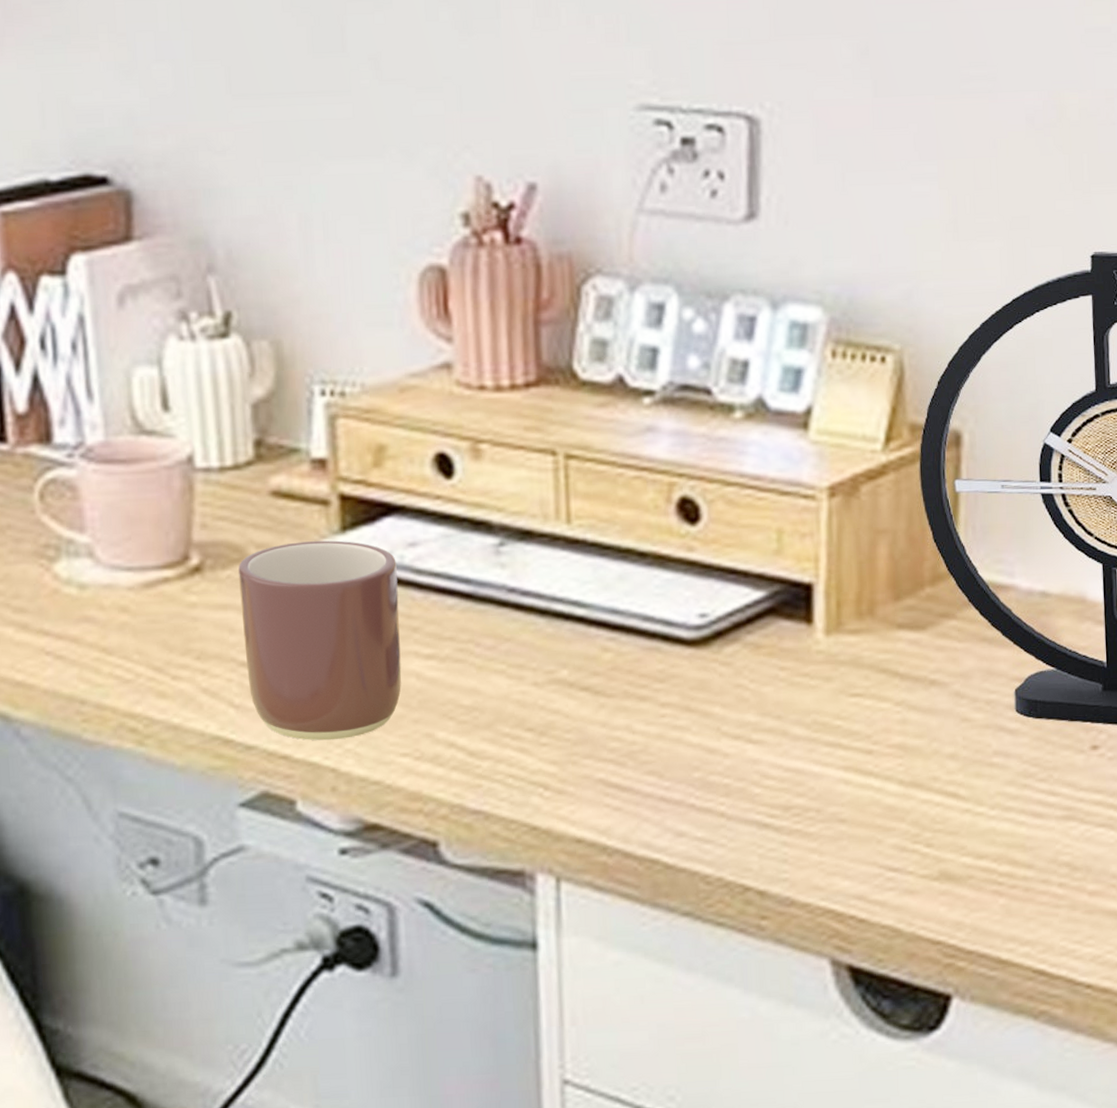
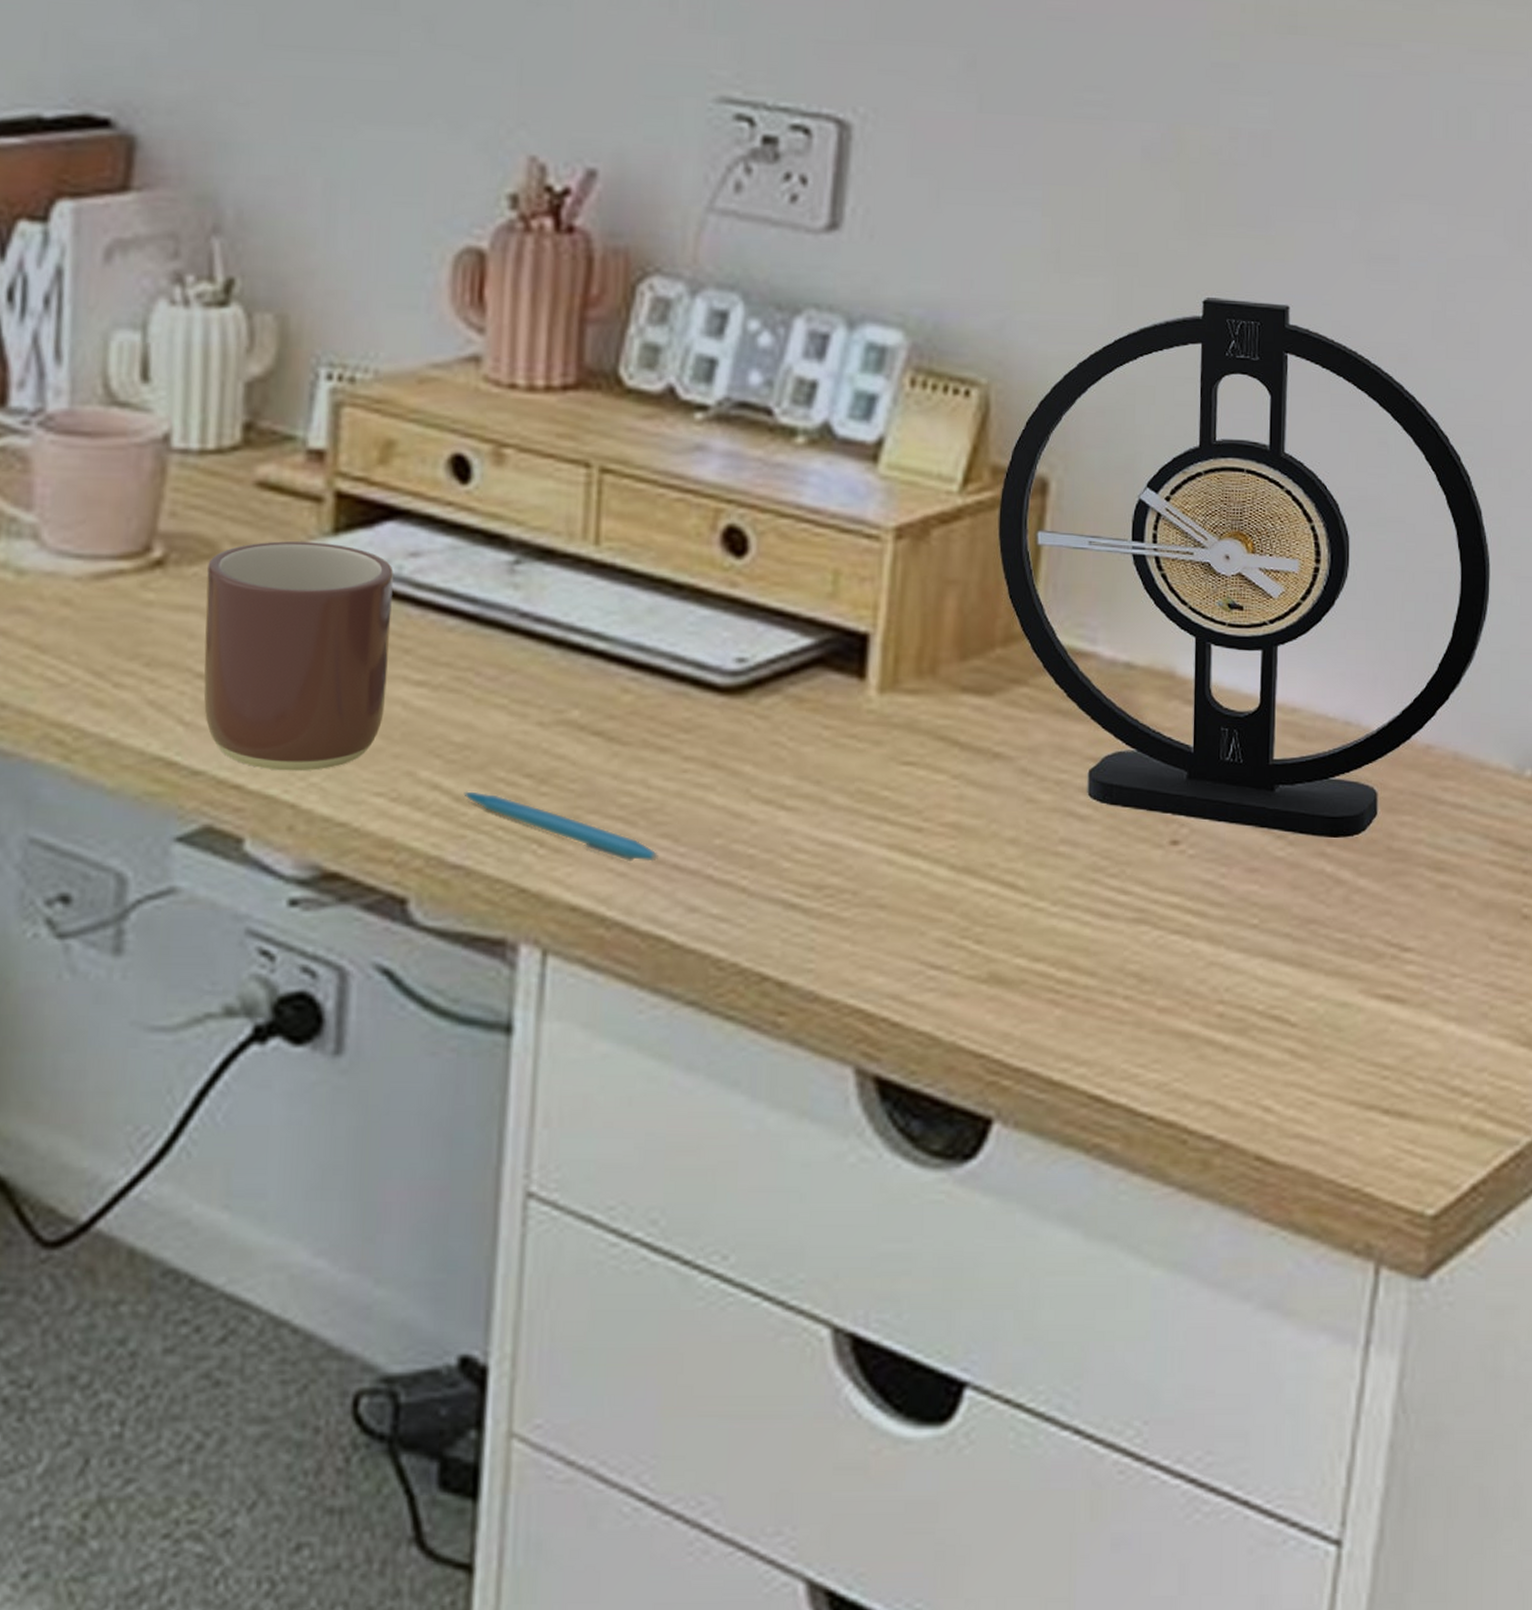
pen: none [476,746,647,798] -> present [464,791,658,862]

